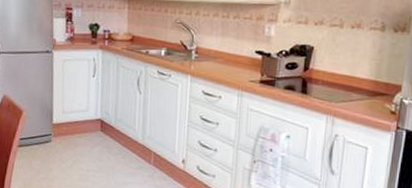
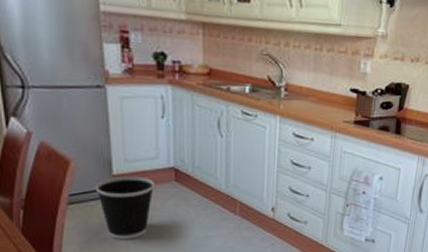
wastebasket: none [39,125,85,180] -> present [95,176,156,239]

